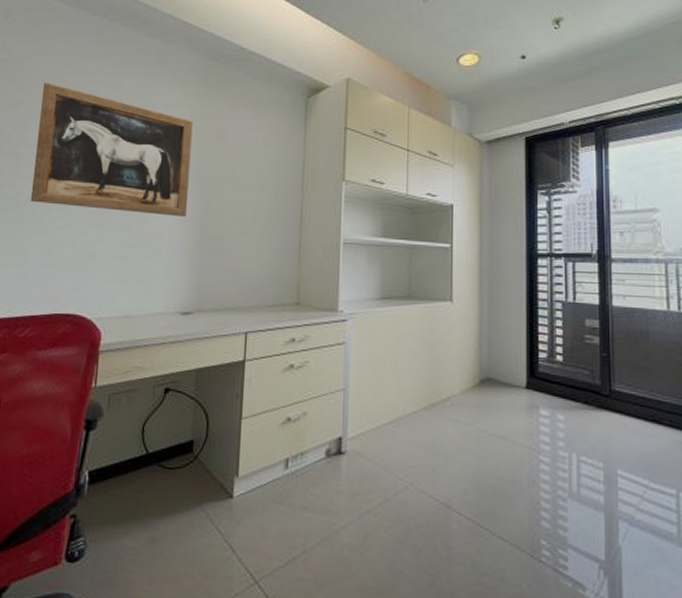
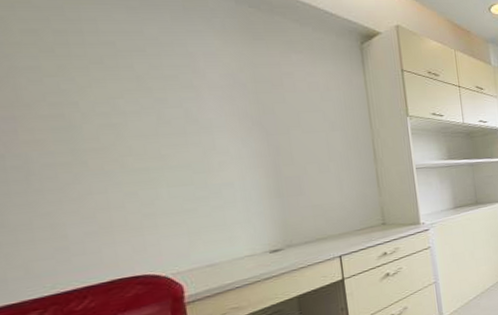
wall art: present [30,82,193,217] -> none [25,32,255,170]

